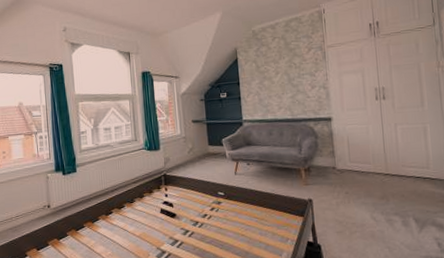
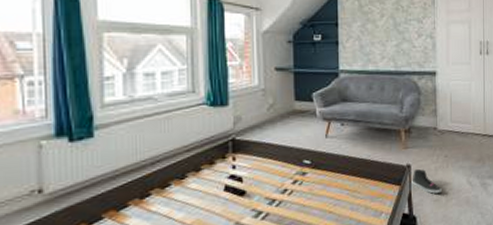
sneaker: none [314,203,345,226] -> present [412,168,442,194]

